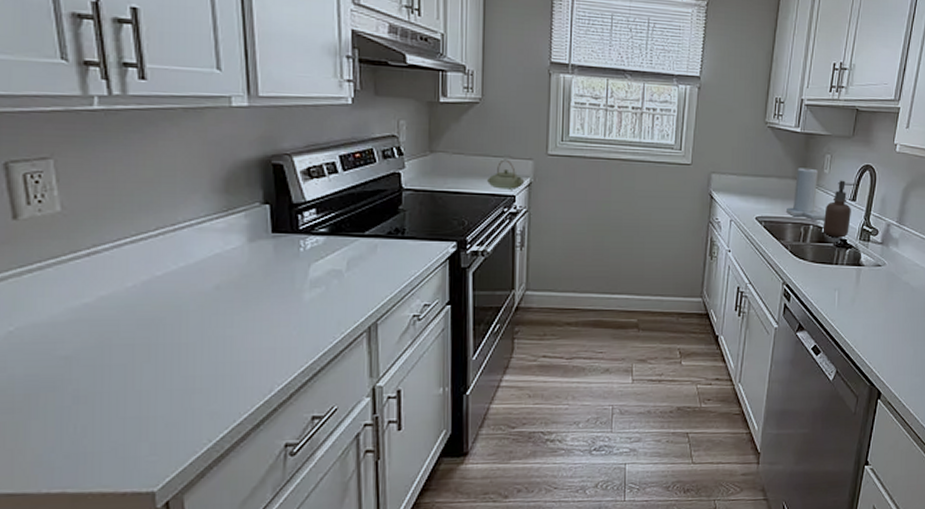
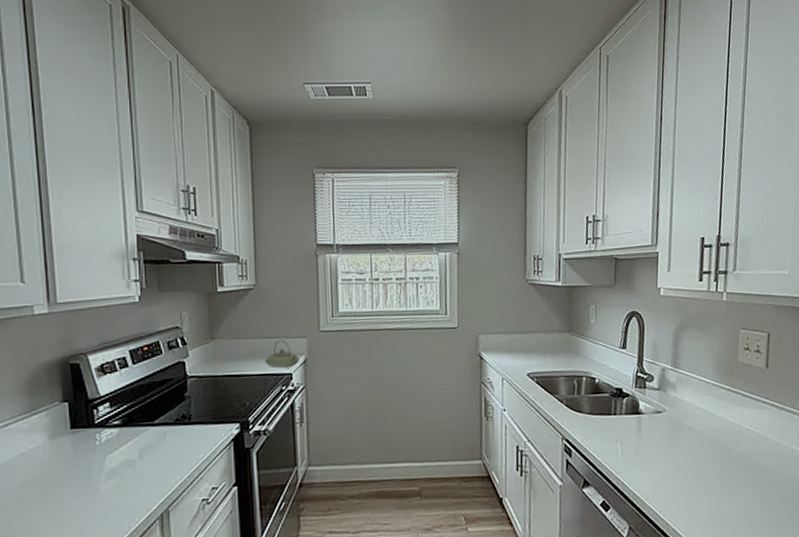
paper towel: present [786,168,826,220] -> none [557,320,598,371]
soap dispenser: present [822,180,854,238] -> none [595,328,624,388]

